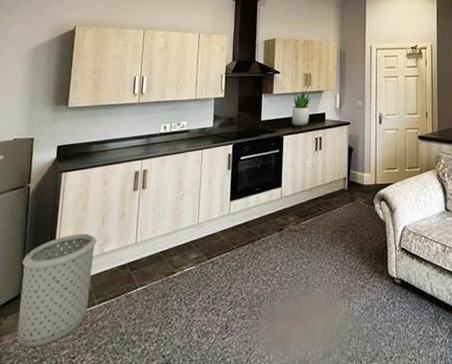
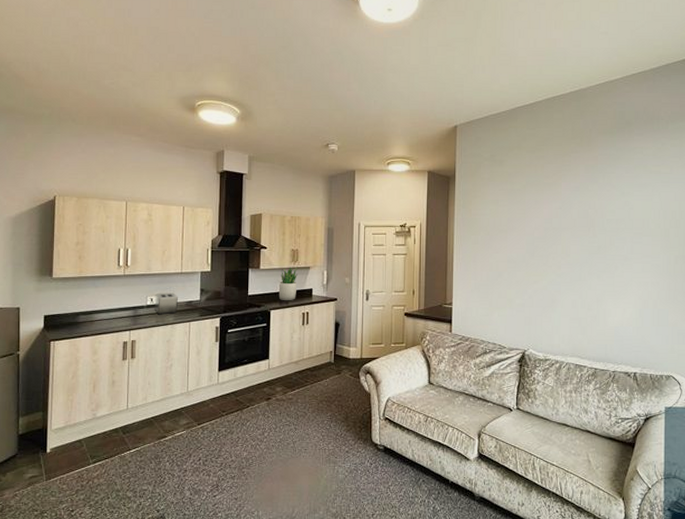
laundry basket: present [17,233,97,348] -> none [16,399,89,502]
toaster: none [167,120,191,143] -> present [154,292,178,315]

